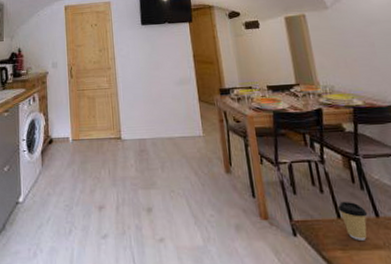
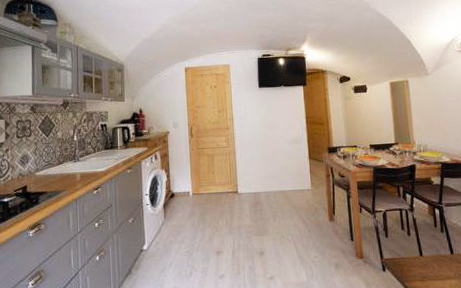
coffee cup: present [337,201,368,240] -> none [421,241,445,273]

